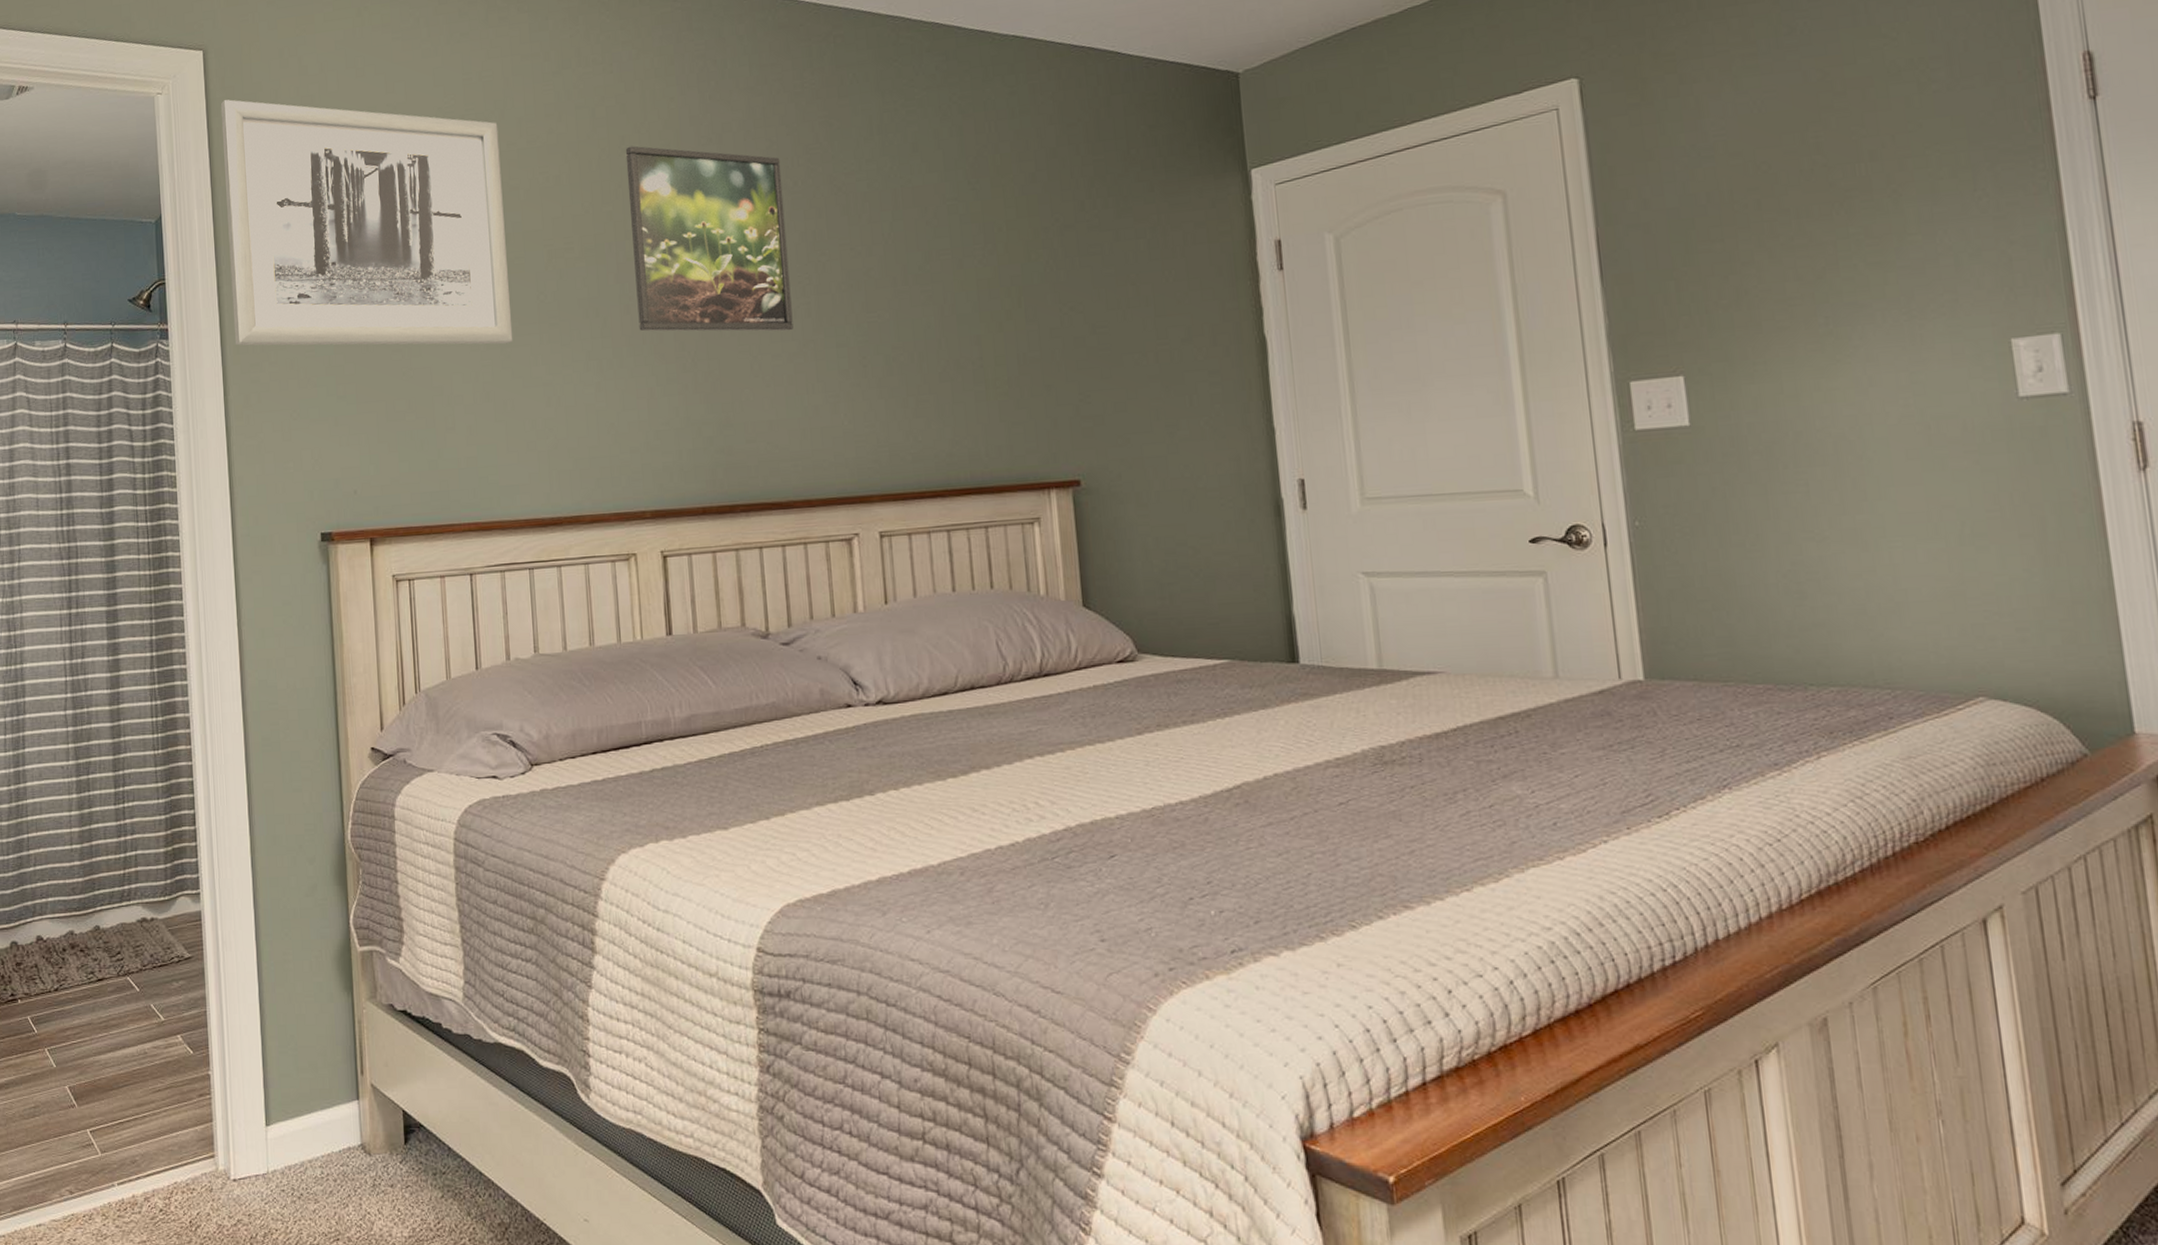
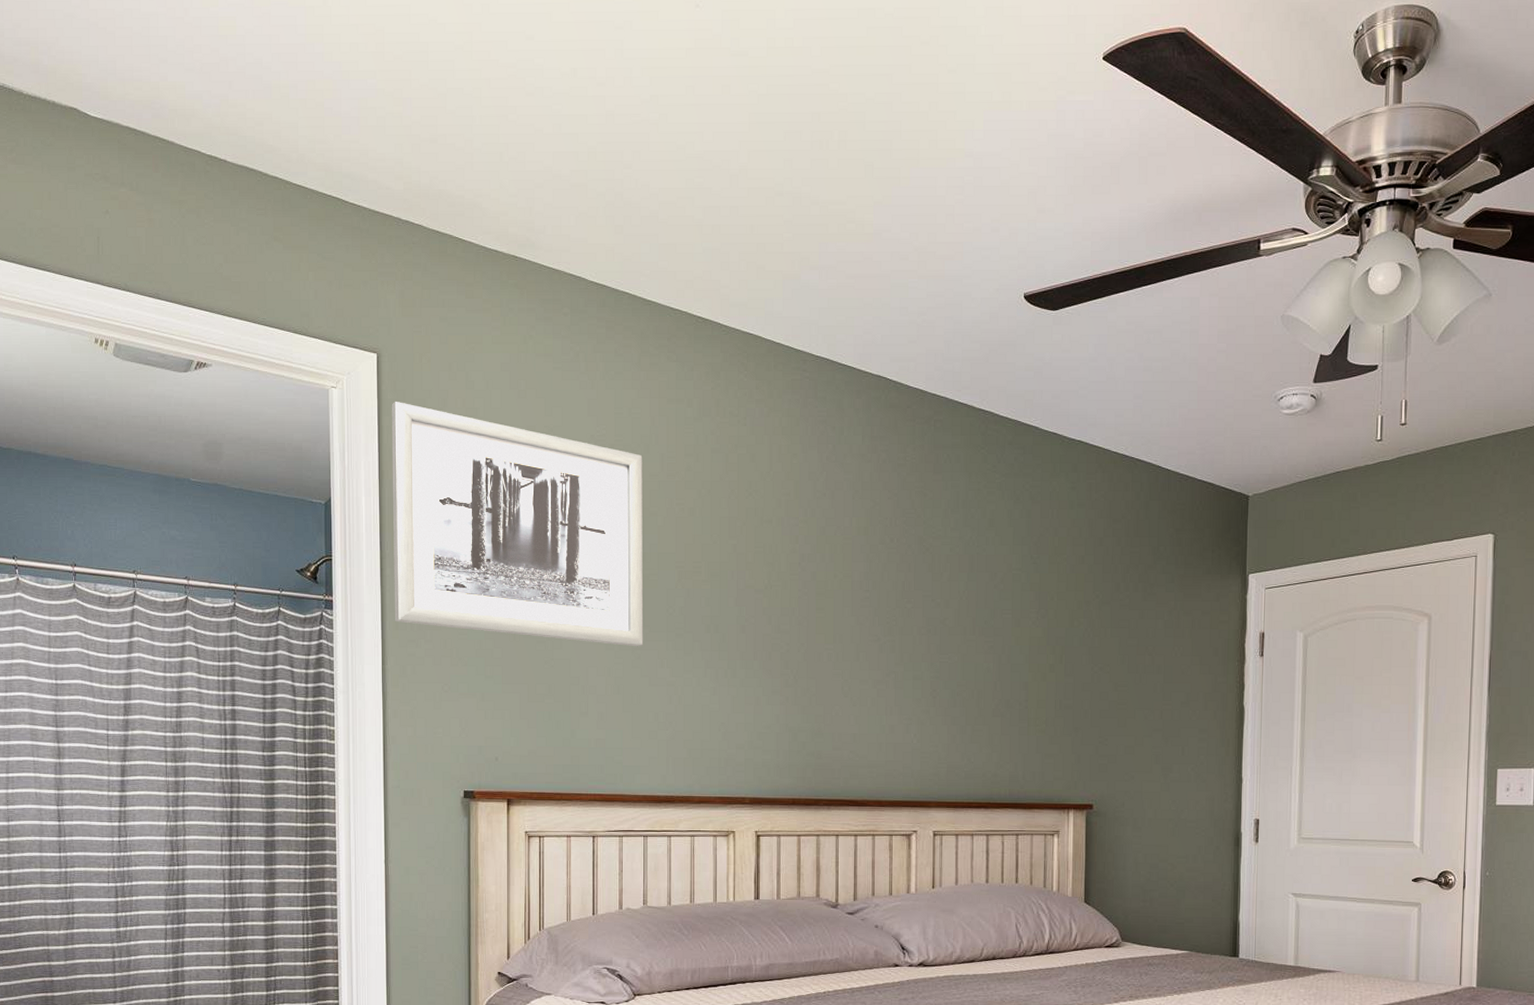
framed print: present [625,146,793,332] -> none [751,491,881,662]

